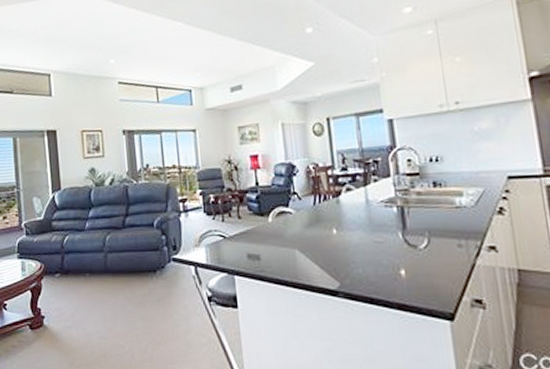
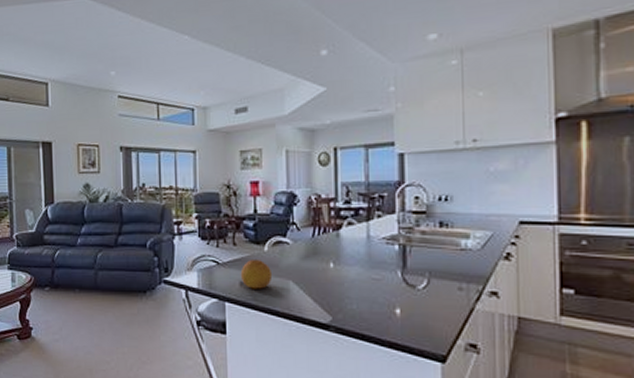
fruit: none [247,230,279,261] -> present [240,259,273,289]

